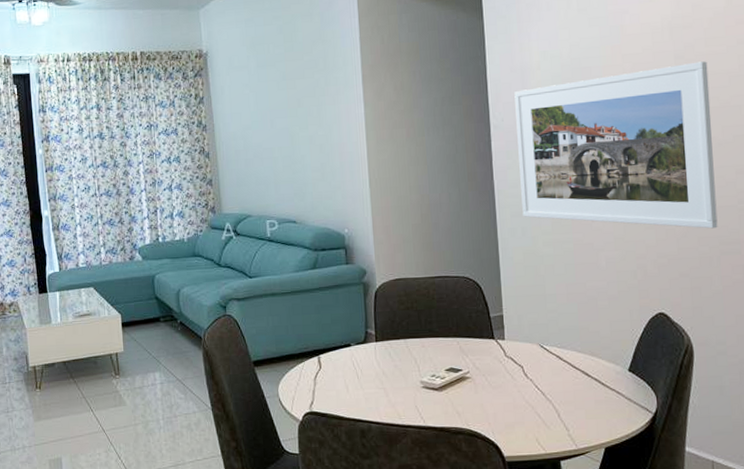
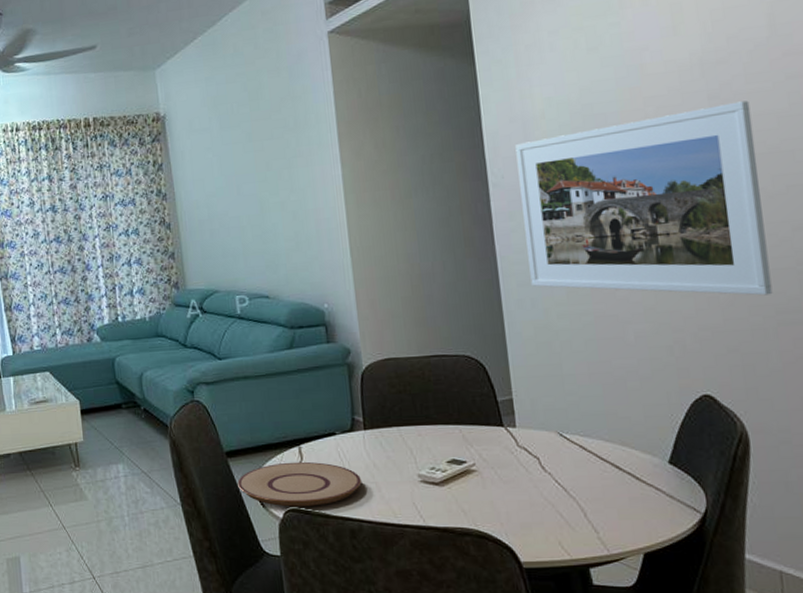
plate: none [263,370,372,411] -> present [237,461,361,507]

